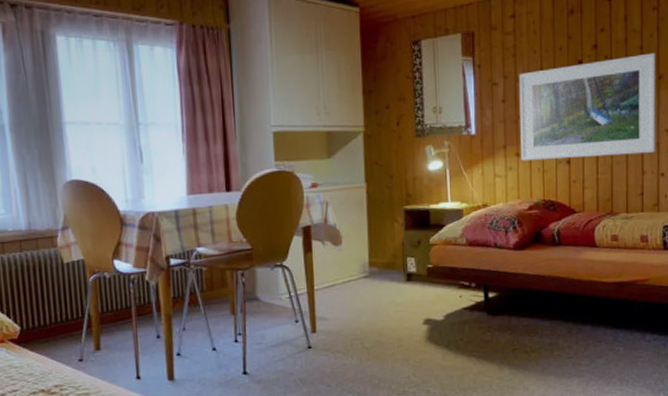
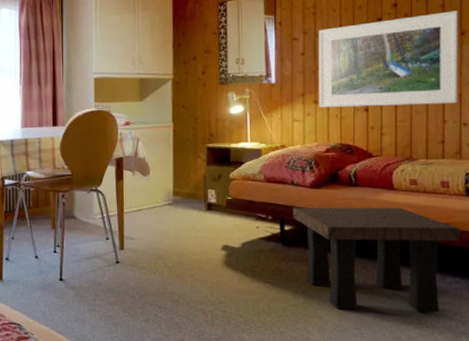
side table: none [496,265,658,378] -> present [292,207,460,313]

